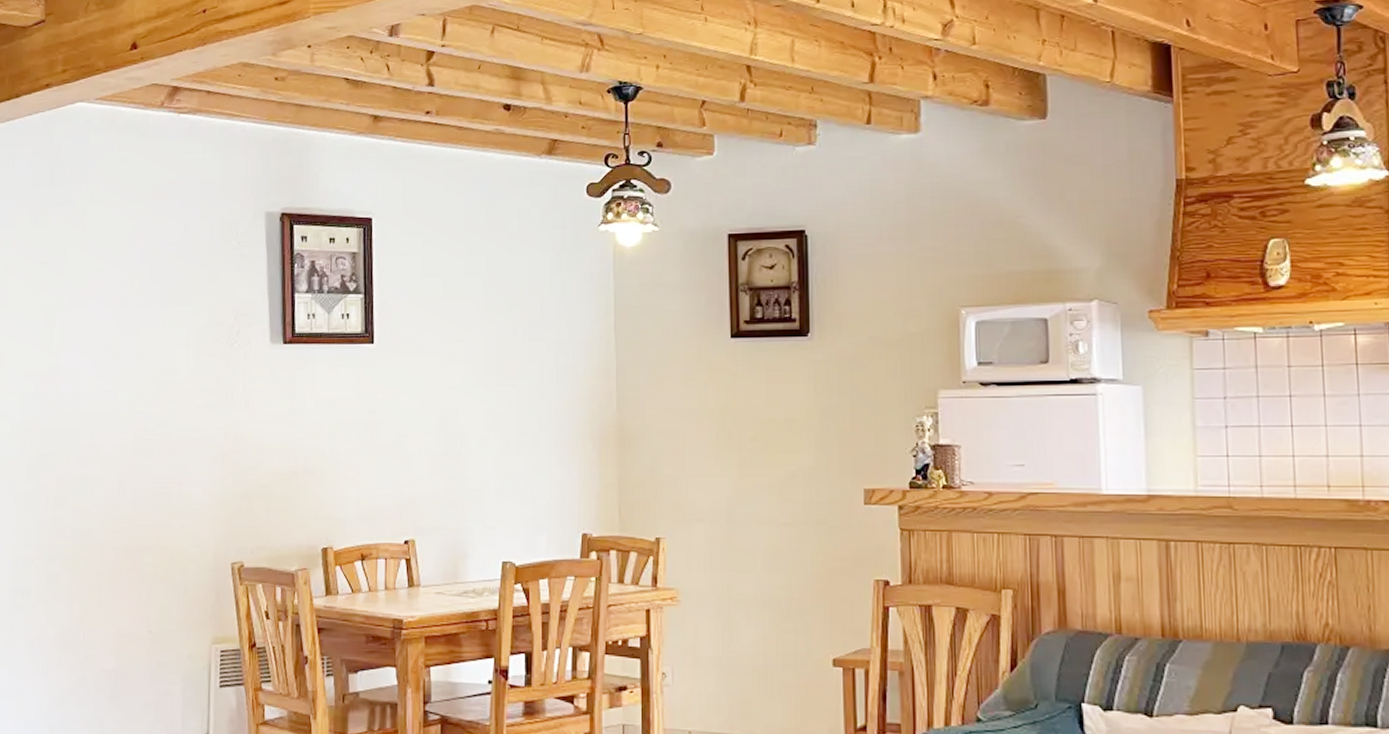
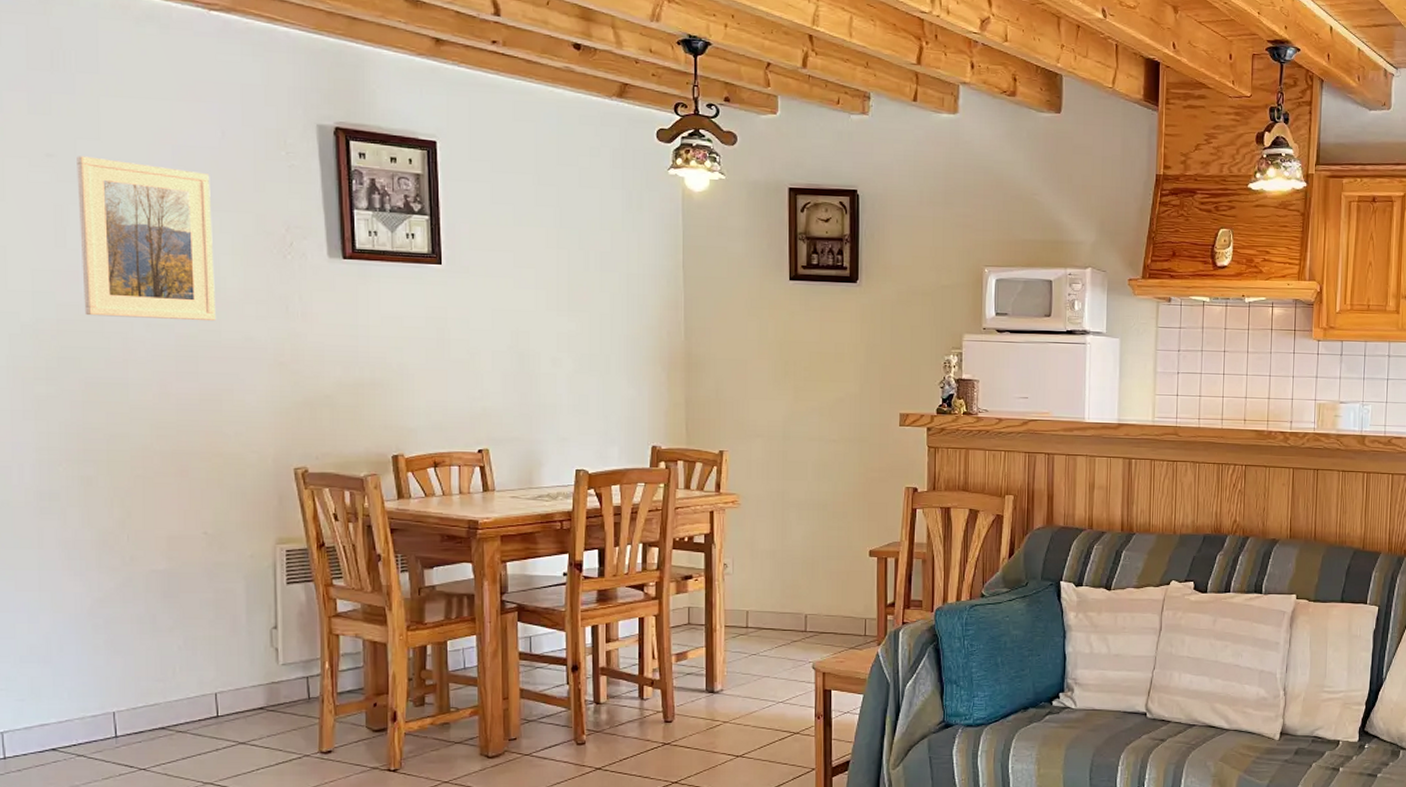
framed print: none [62,261,172,413] -> present [77,156,217,320]

